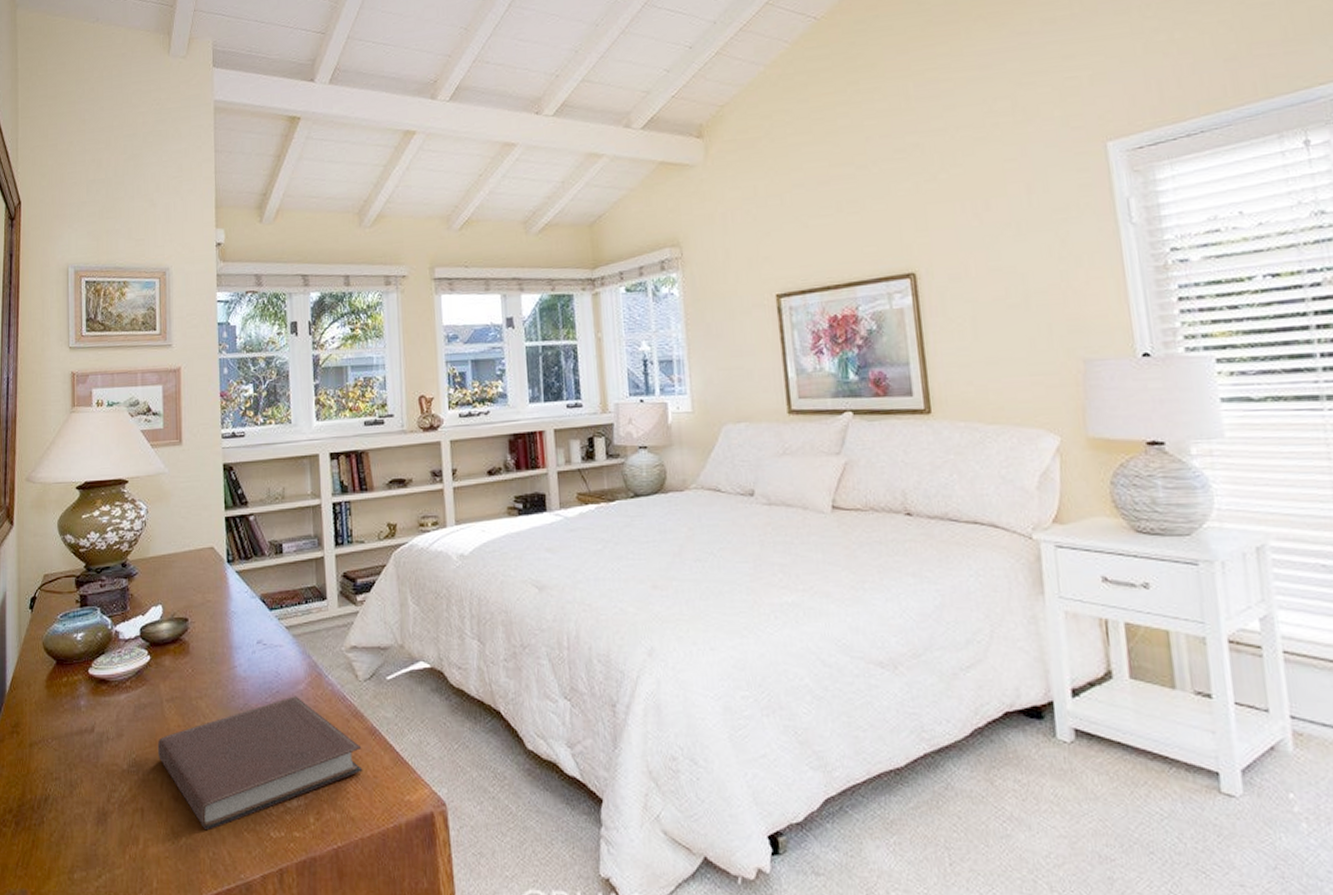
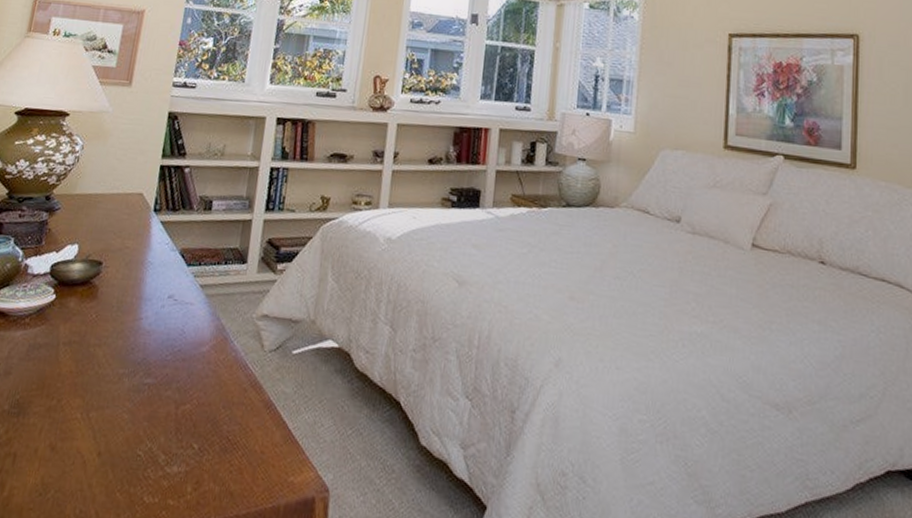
notebook: present [157,696,363,829] -> none [43,357,255,486]

